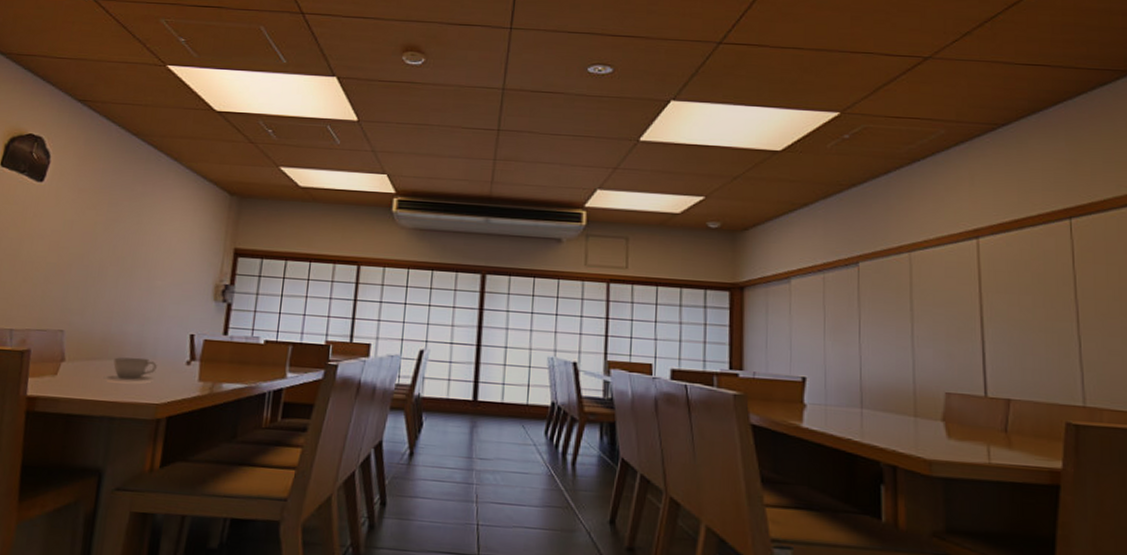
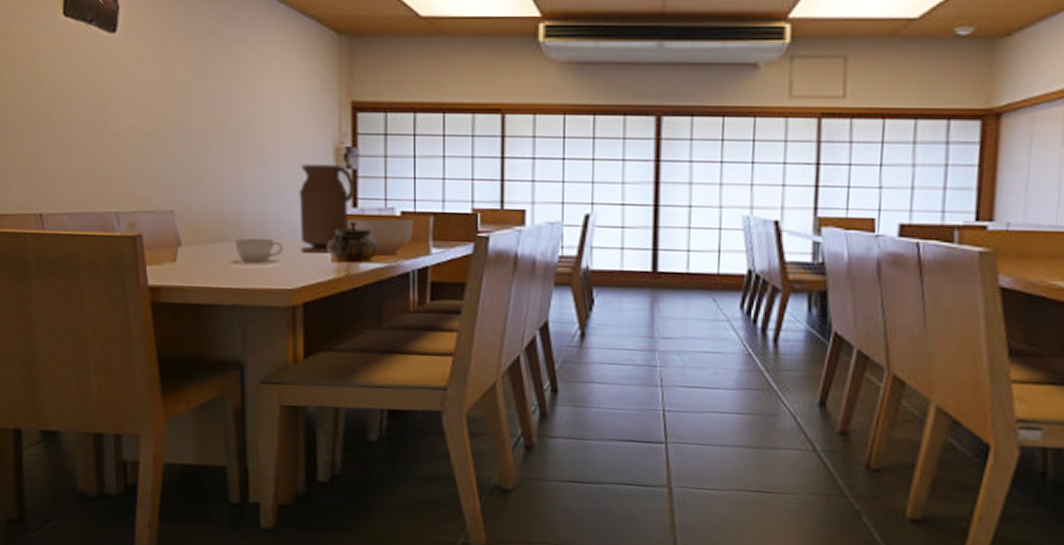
water jug: none [173,297,228,374] -> present [298,164,355,253]
teapot: none [196,346,243,382] -> present [328,221,380,261]
bowl: none [216,344,275,377] -> present [346,218,414,256]

